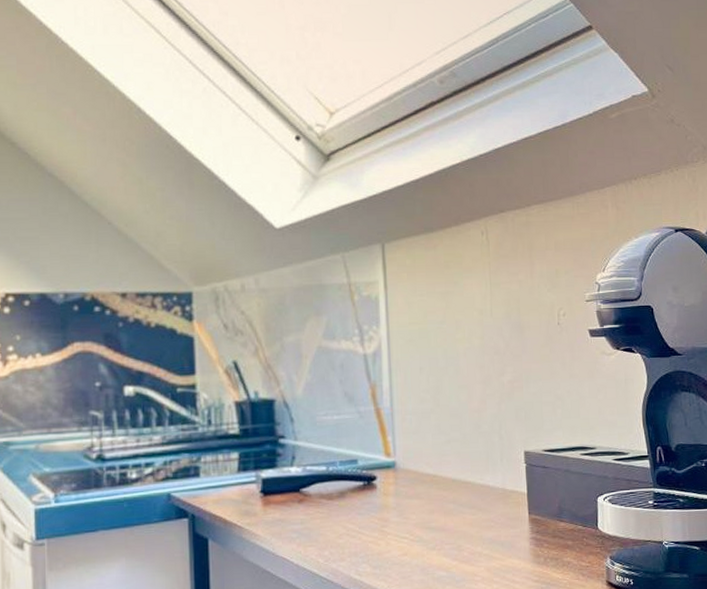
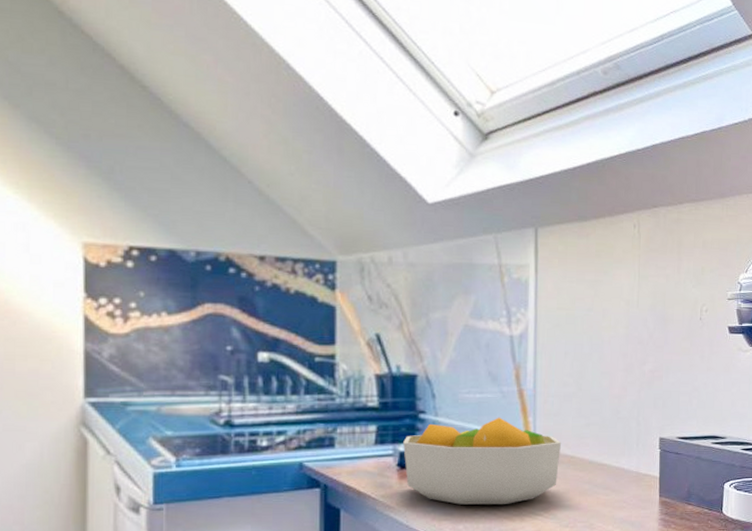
fruit bowl: none [265,438,423,530] -> present [403,417,562,505]

